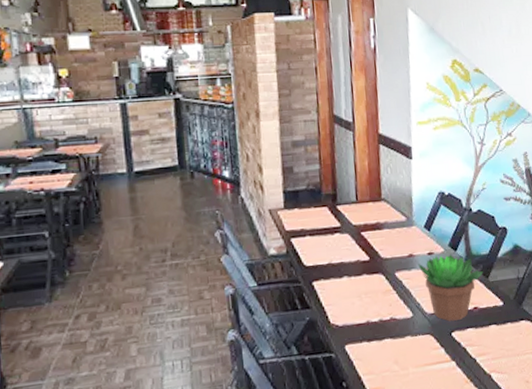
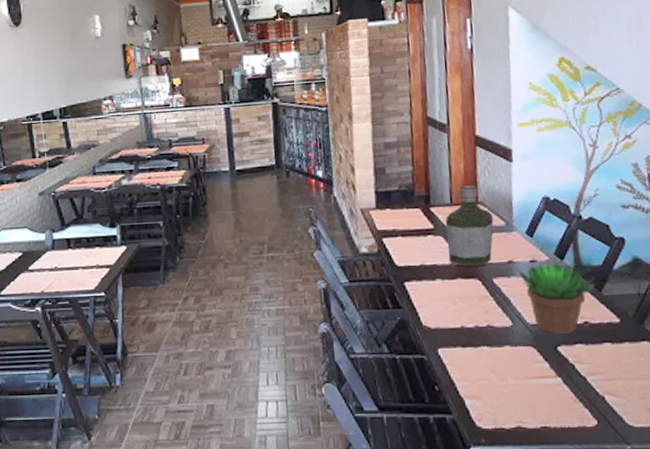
bottle: none [351,182,396,263] -> present [445,185,494,267]

